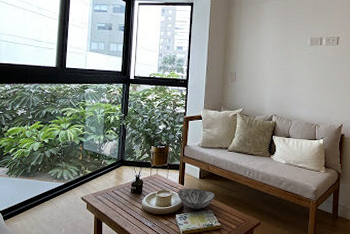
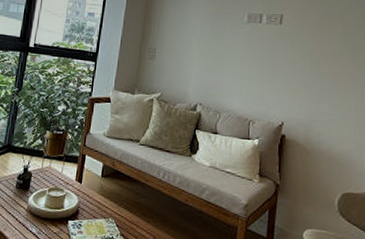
decorative bowl: present [178,188,216,209] -> none [73,187,120,216]

